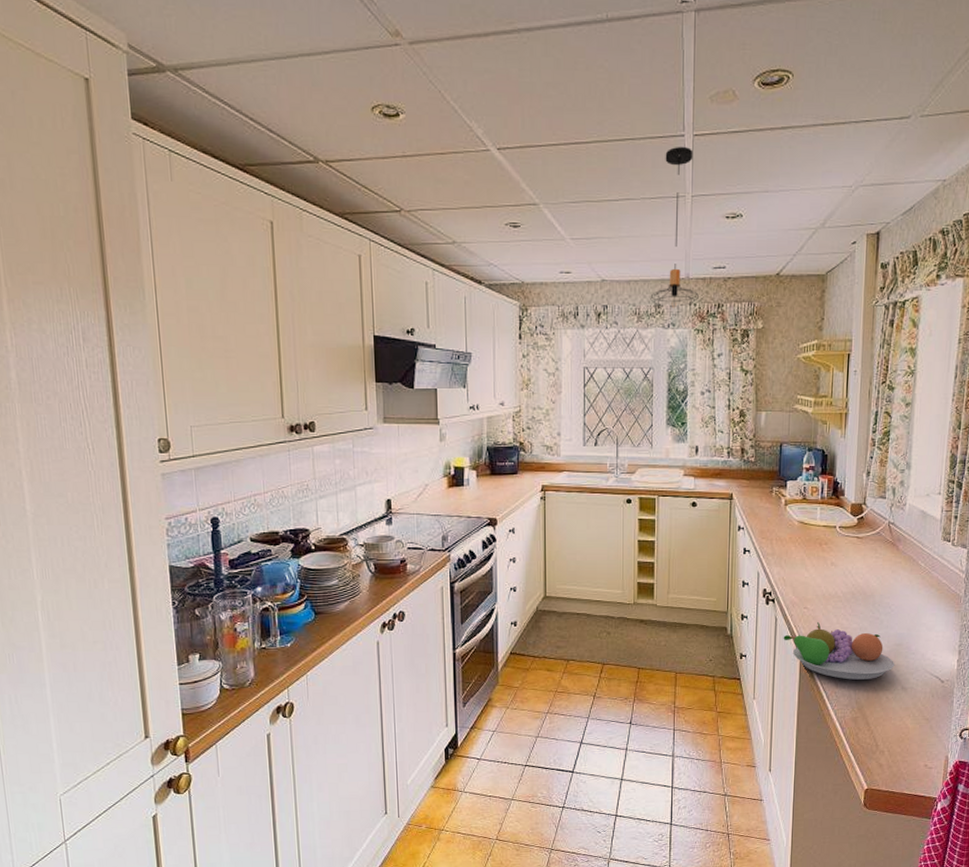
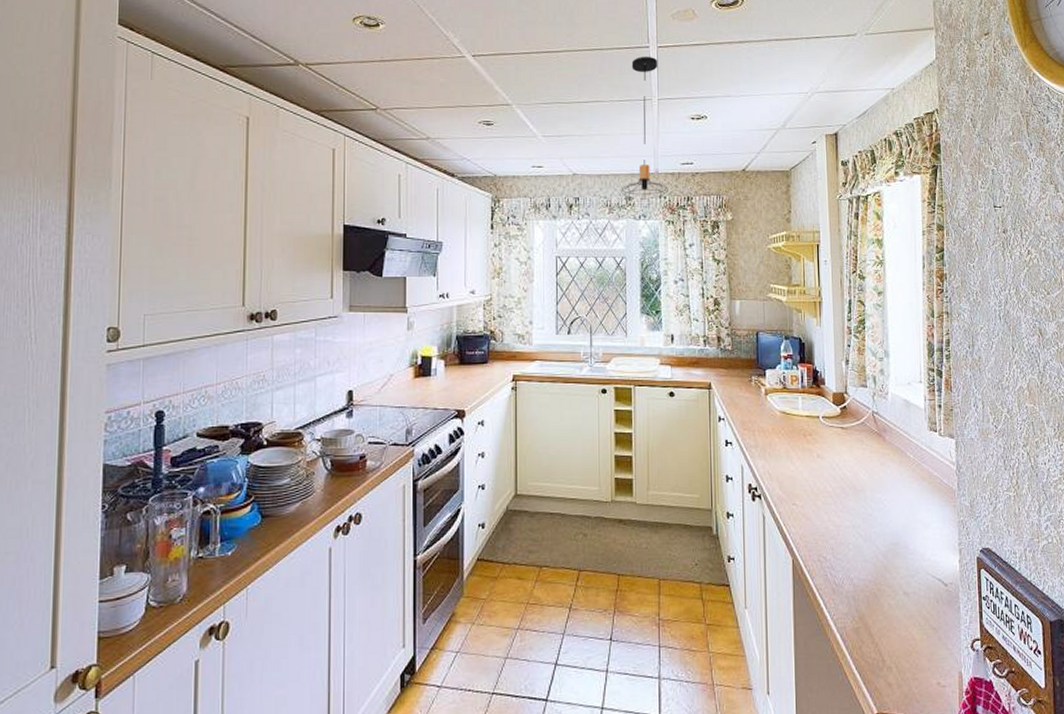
fruit bowl: present [783,621,895,680] -> none [773,519,894,585]

